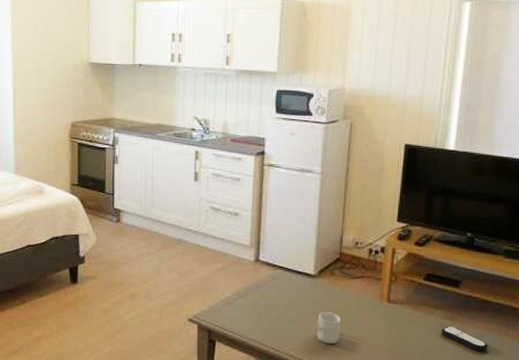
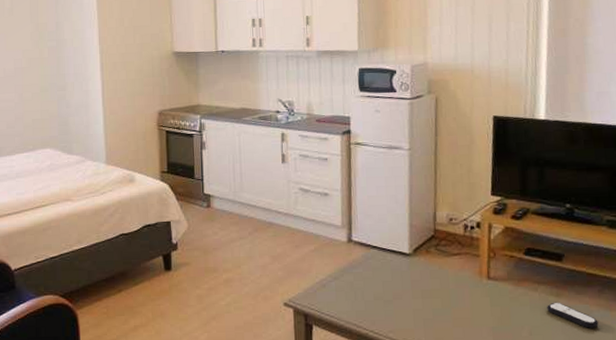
mug: present [316,312,340,345] -> none [415,291,441,326]

